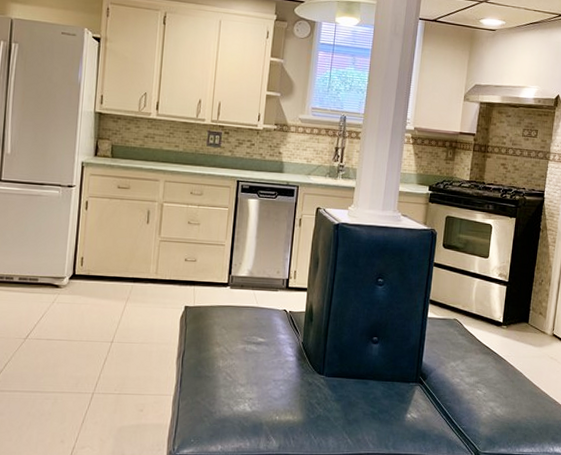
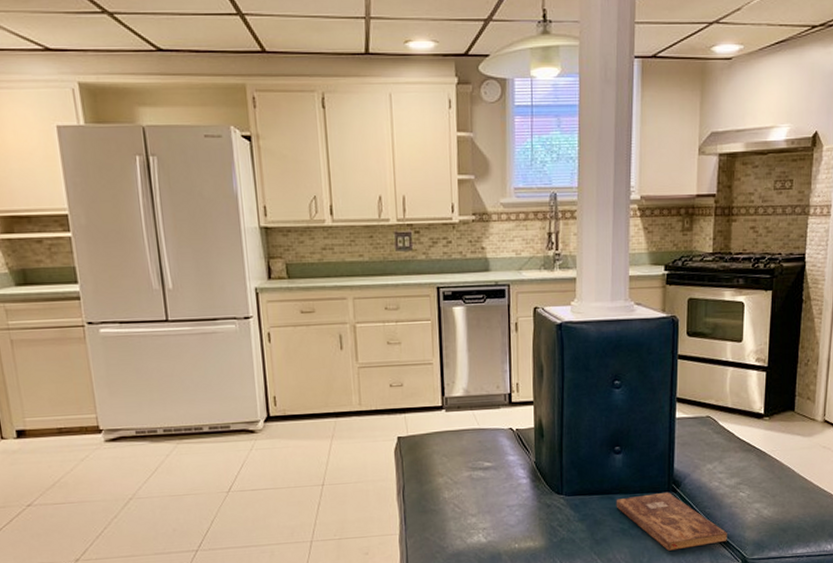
bible: none [369,383,464,438] -> present [616,491,727,551]

